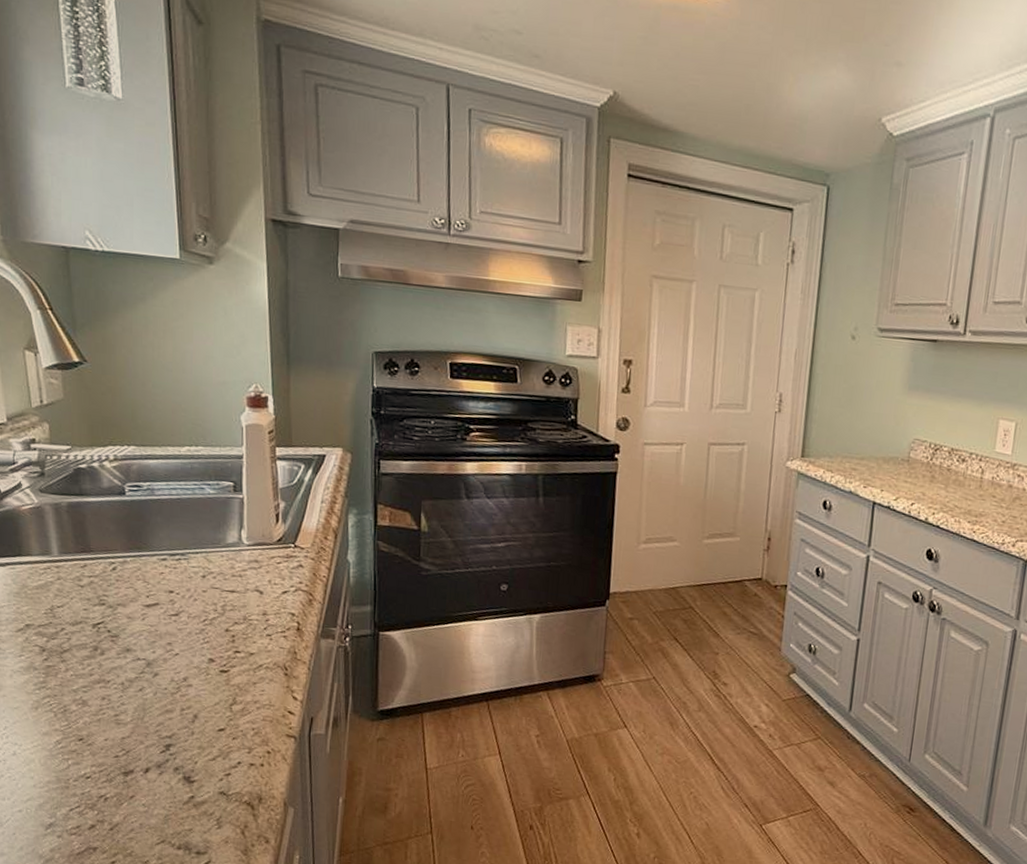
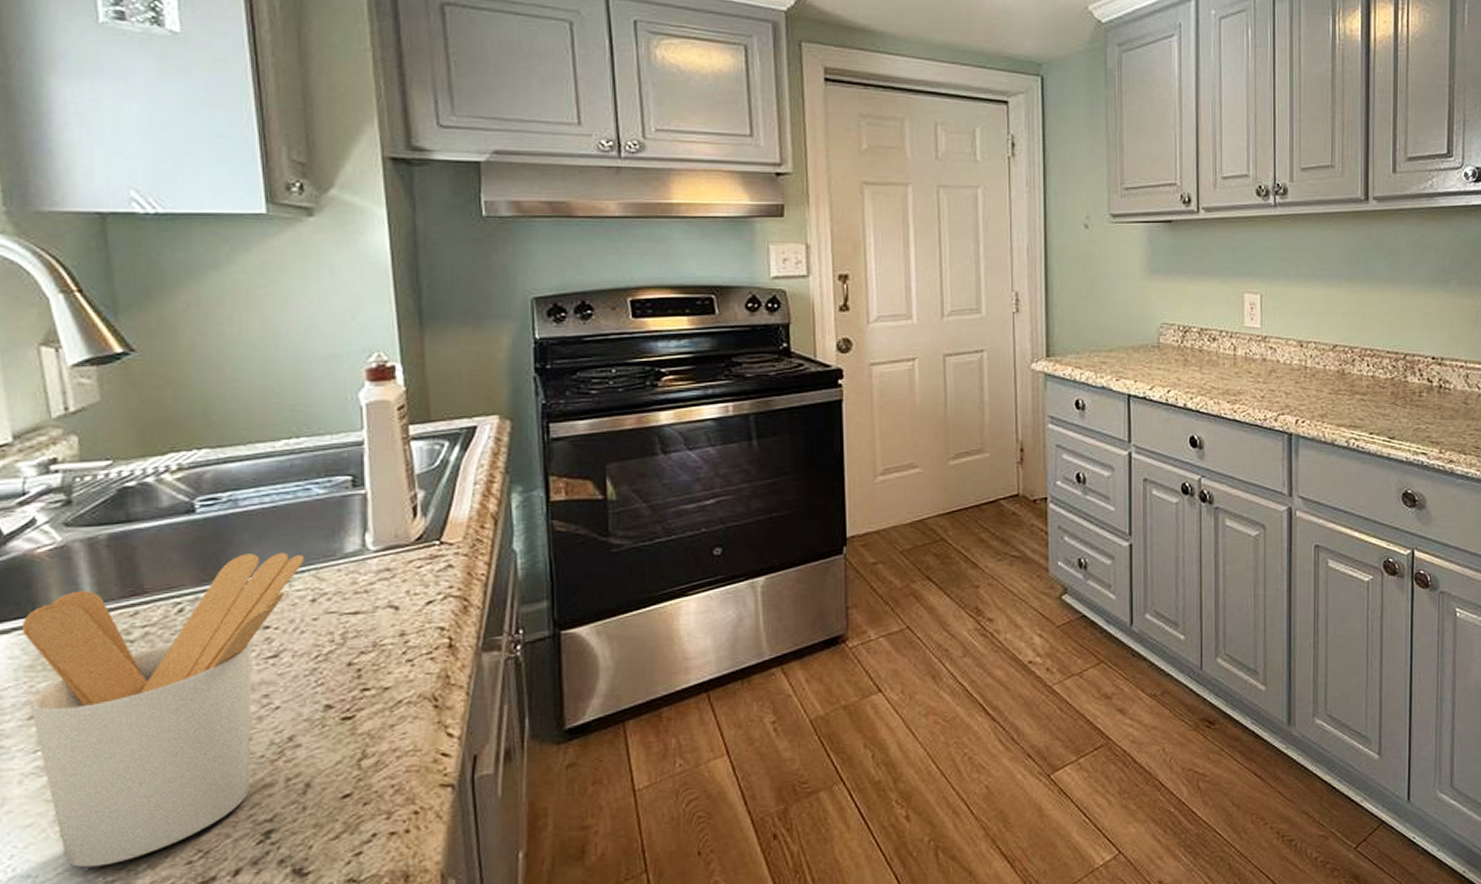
utensil holder: none [12,532,198,747] -> present [21,552,303,868]

